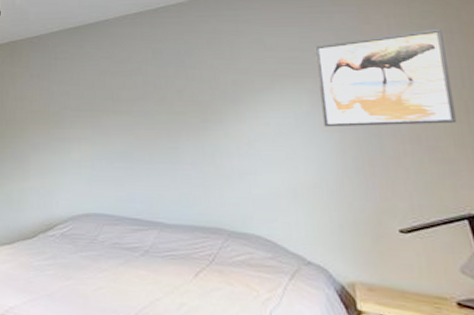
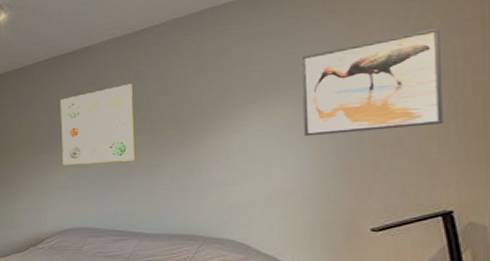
wall art: none [76,60,154,144] -> present [61,83,136,166]

